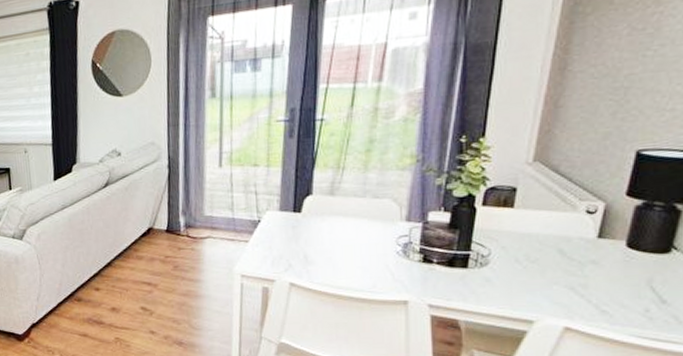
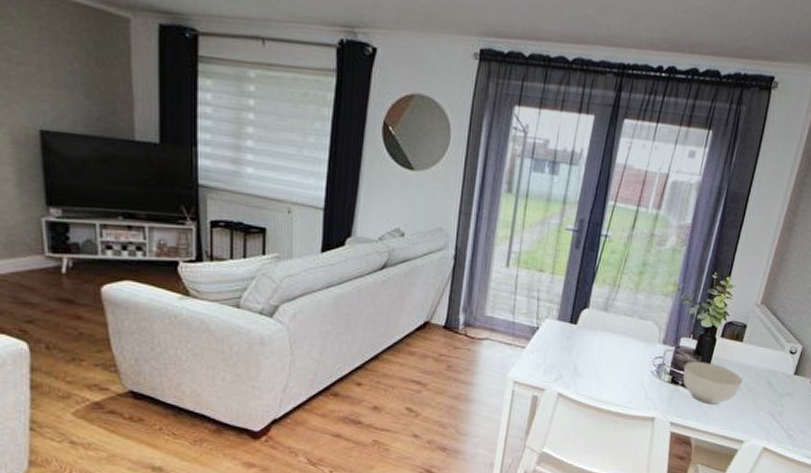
bowl: none [437,235,520,281] -> present [682,360,742,404]

